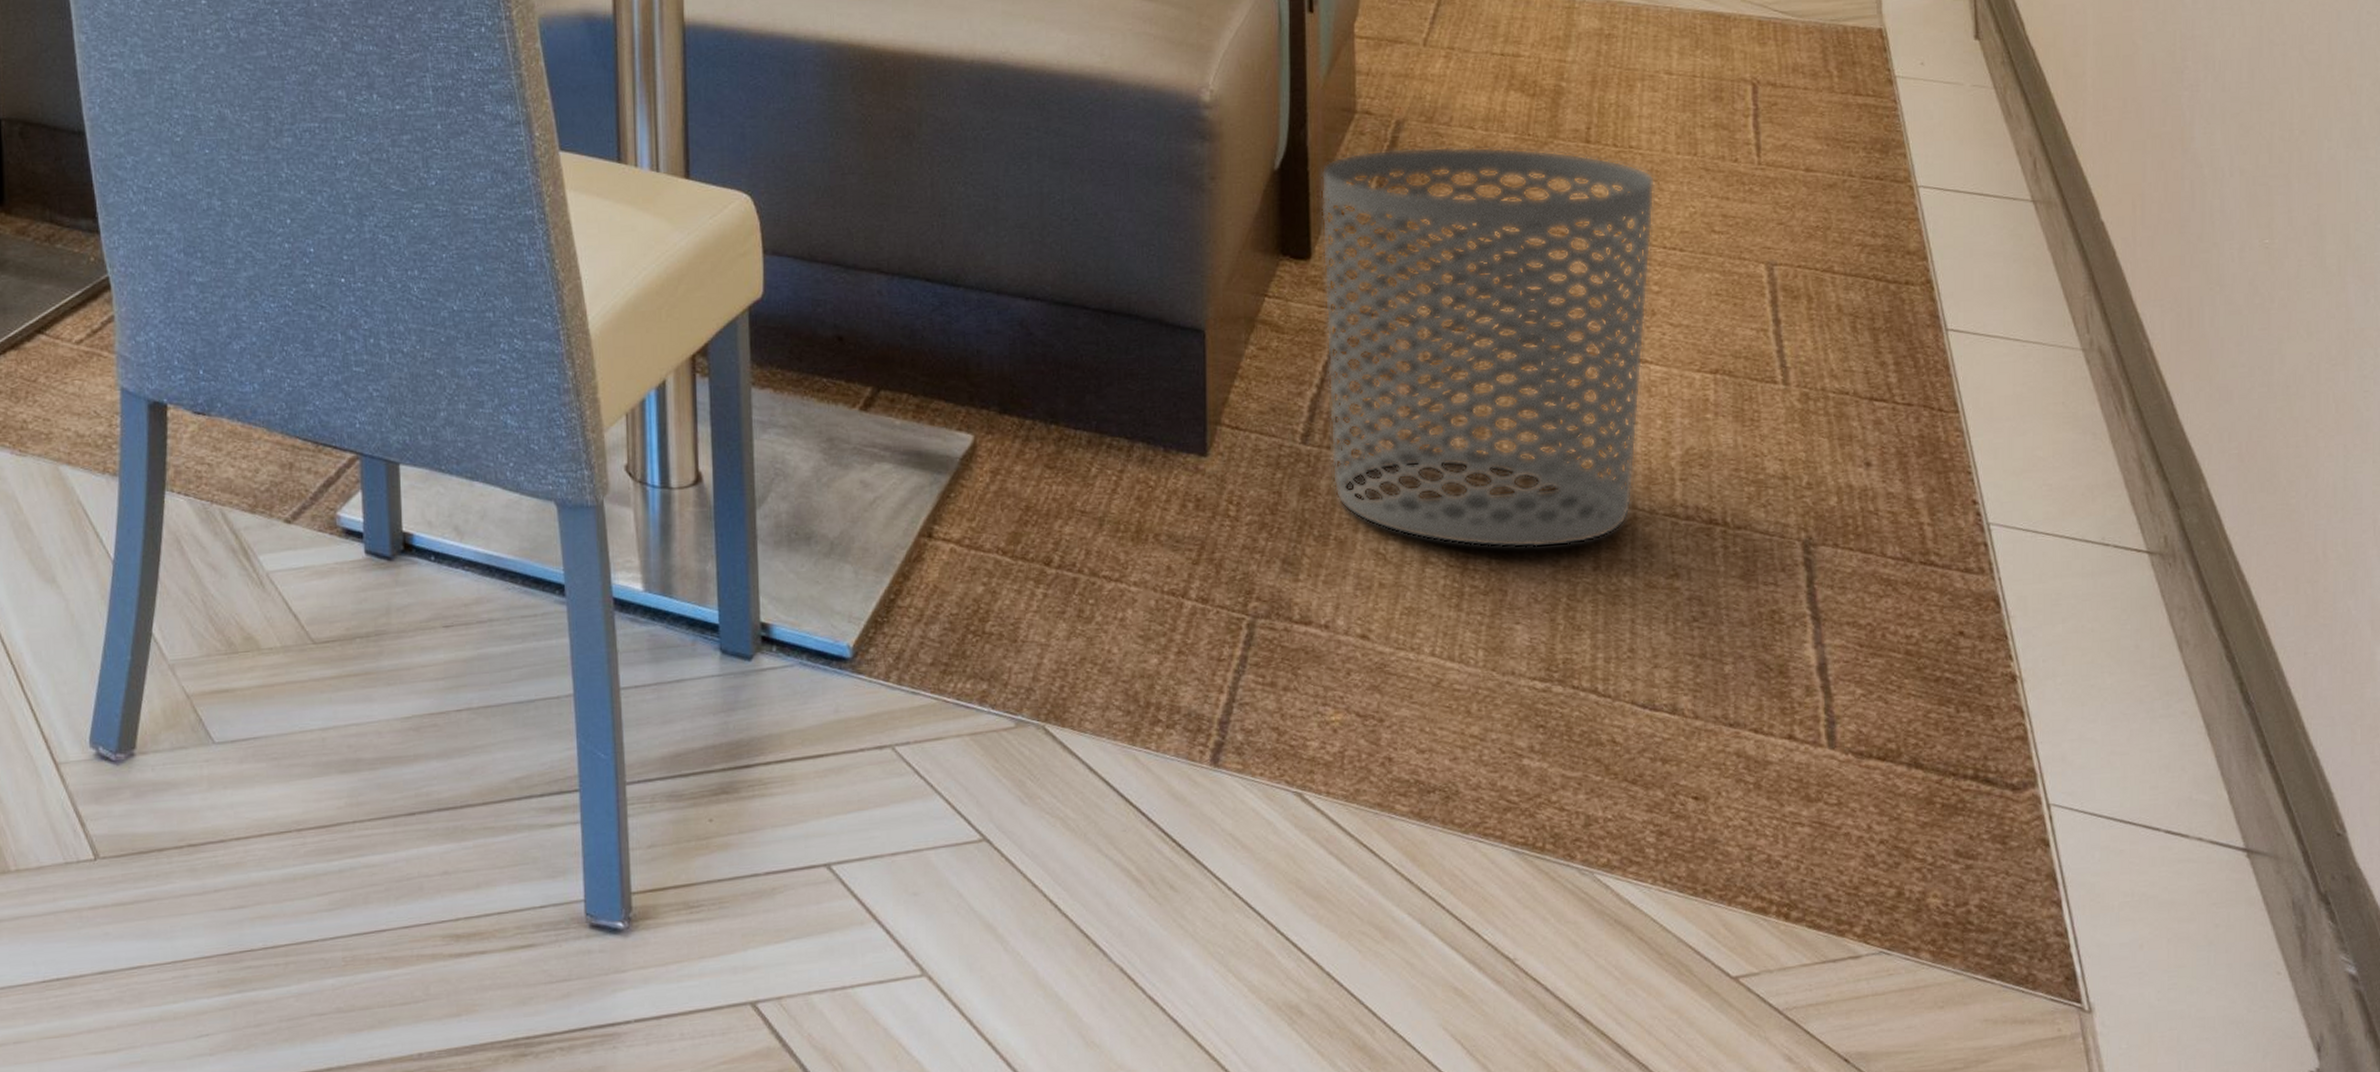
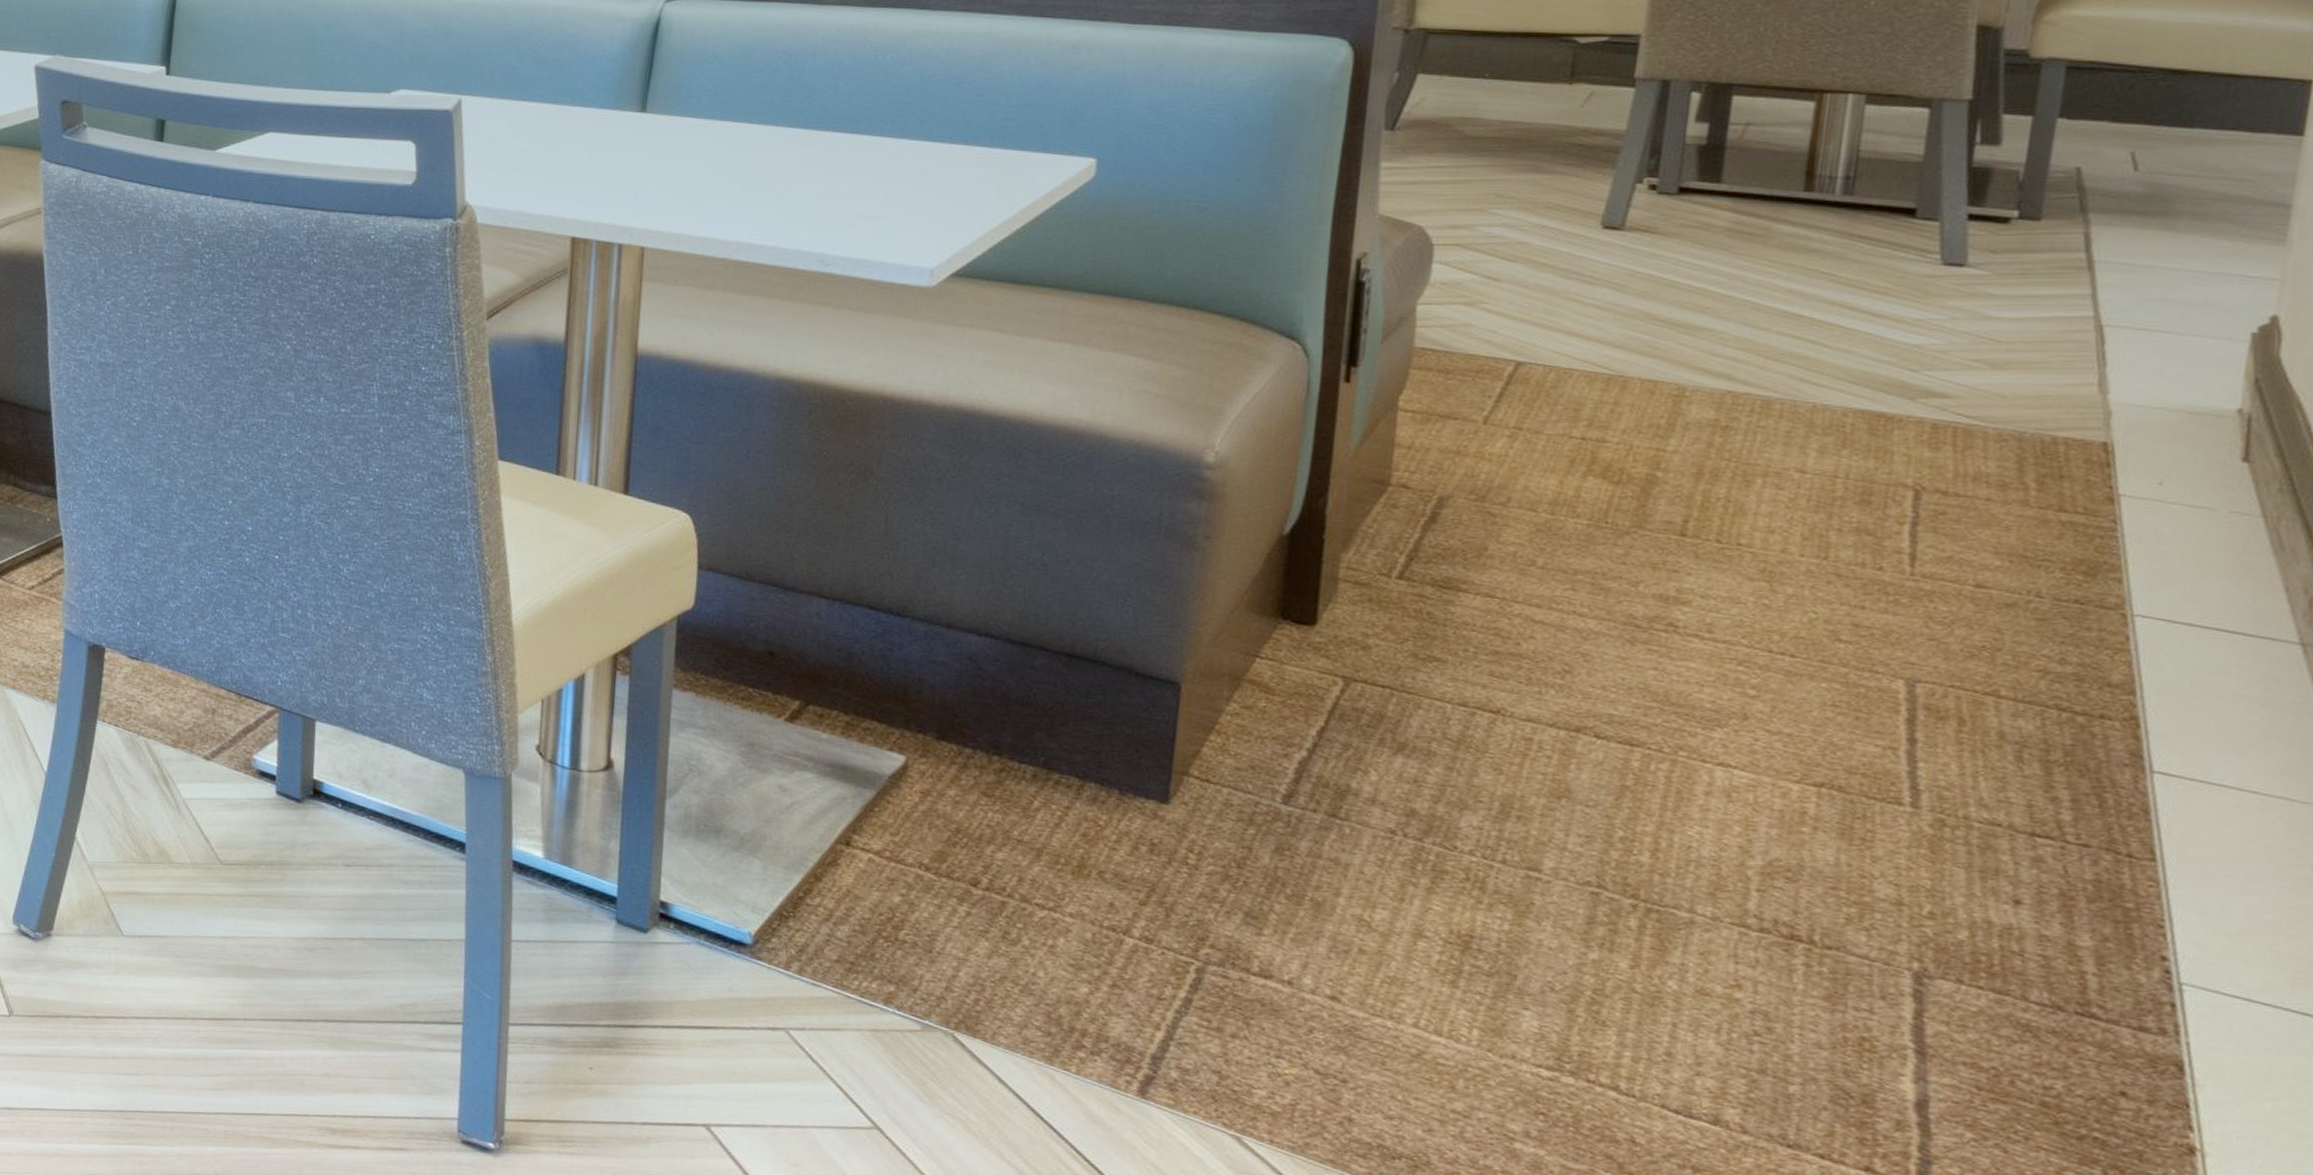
waste bin: present [1320,146,1656,549] -> none [1315,524,1768,940]

